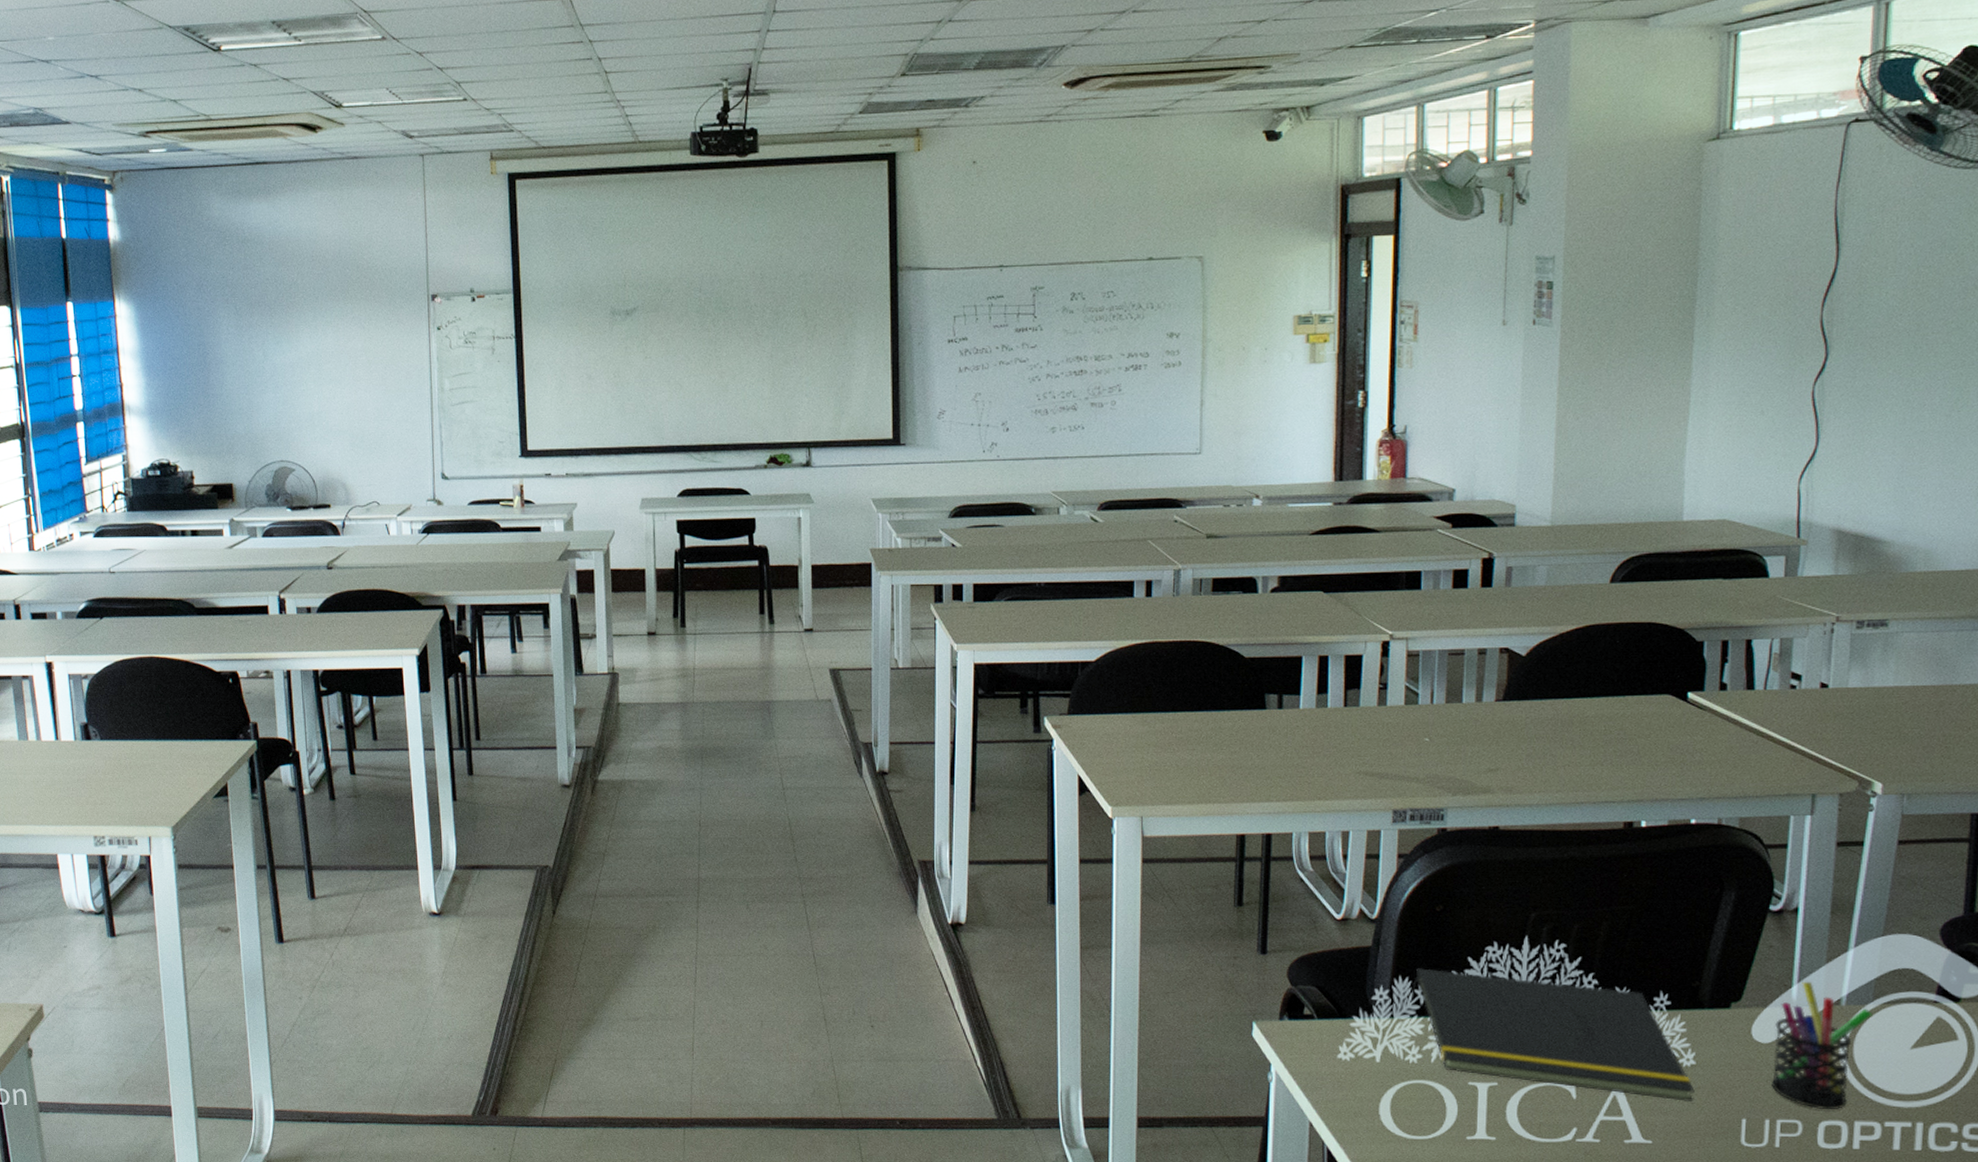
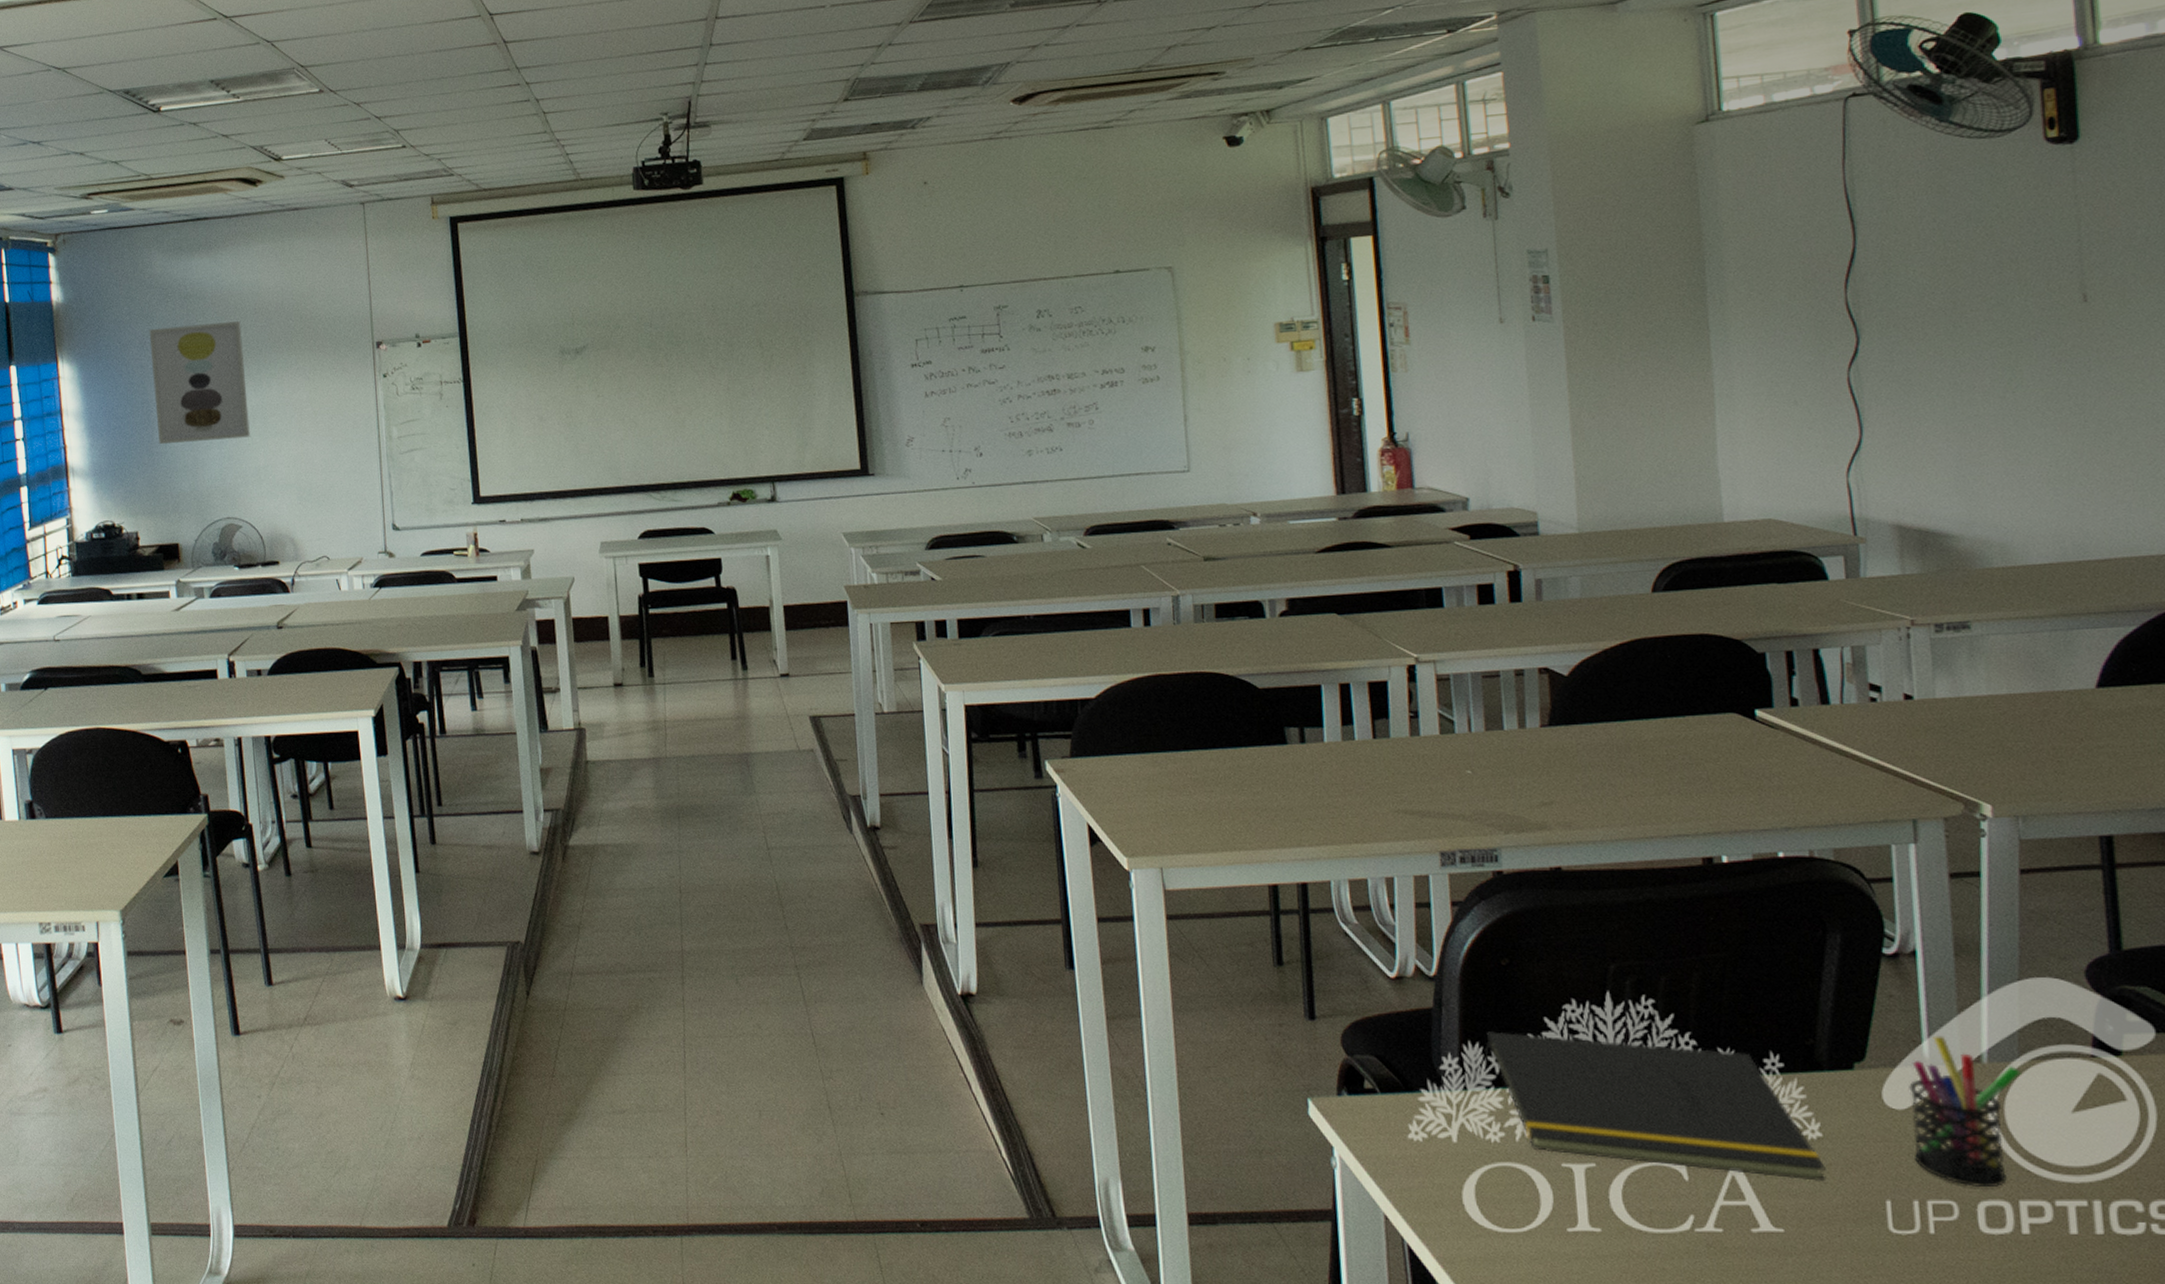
wall art: none [206,268,305,387] -> present [149,321,250,445]

